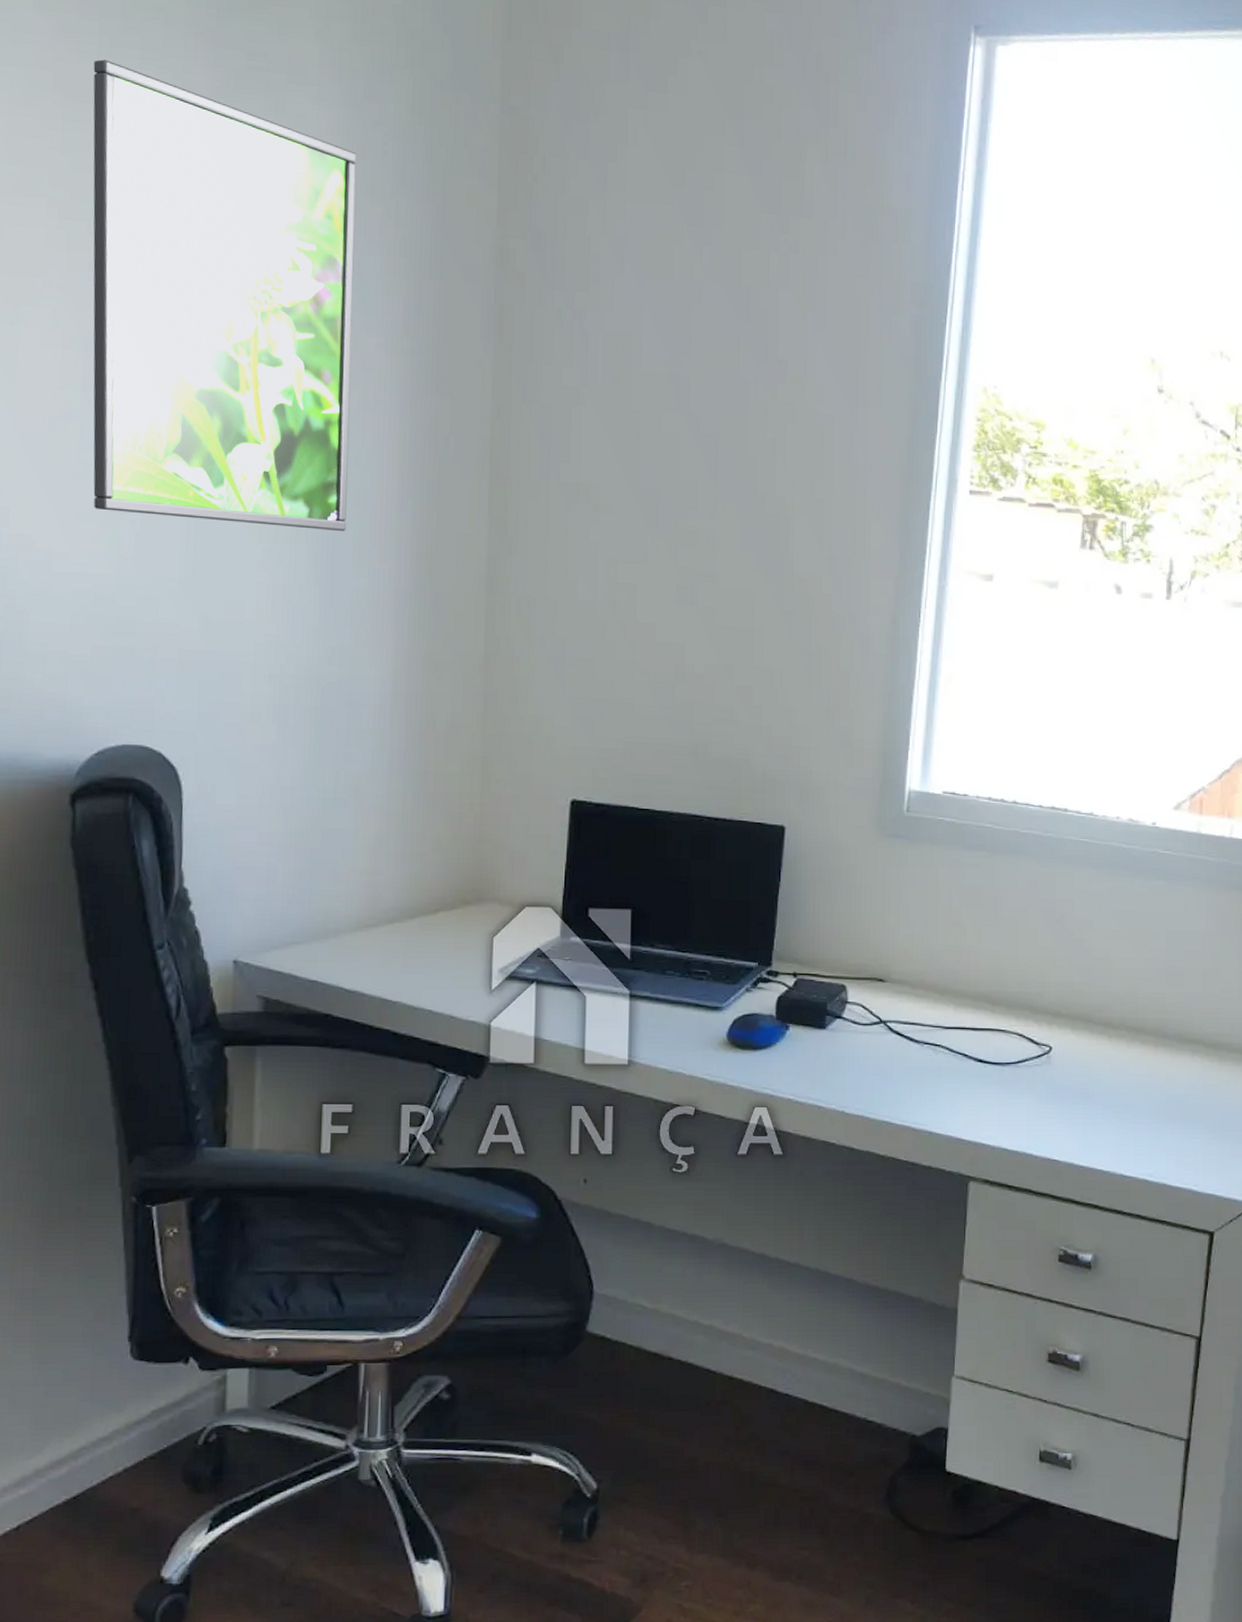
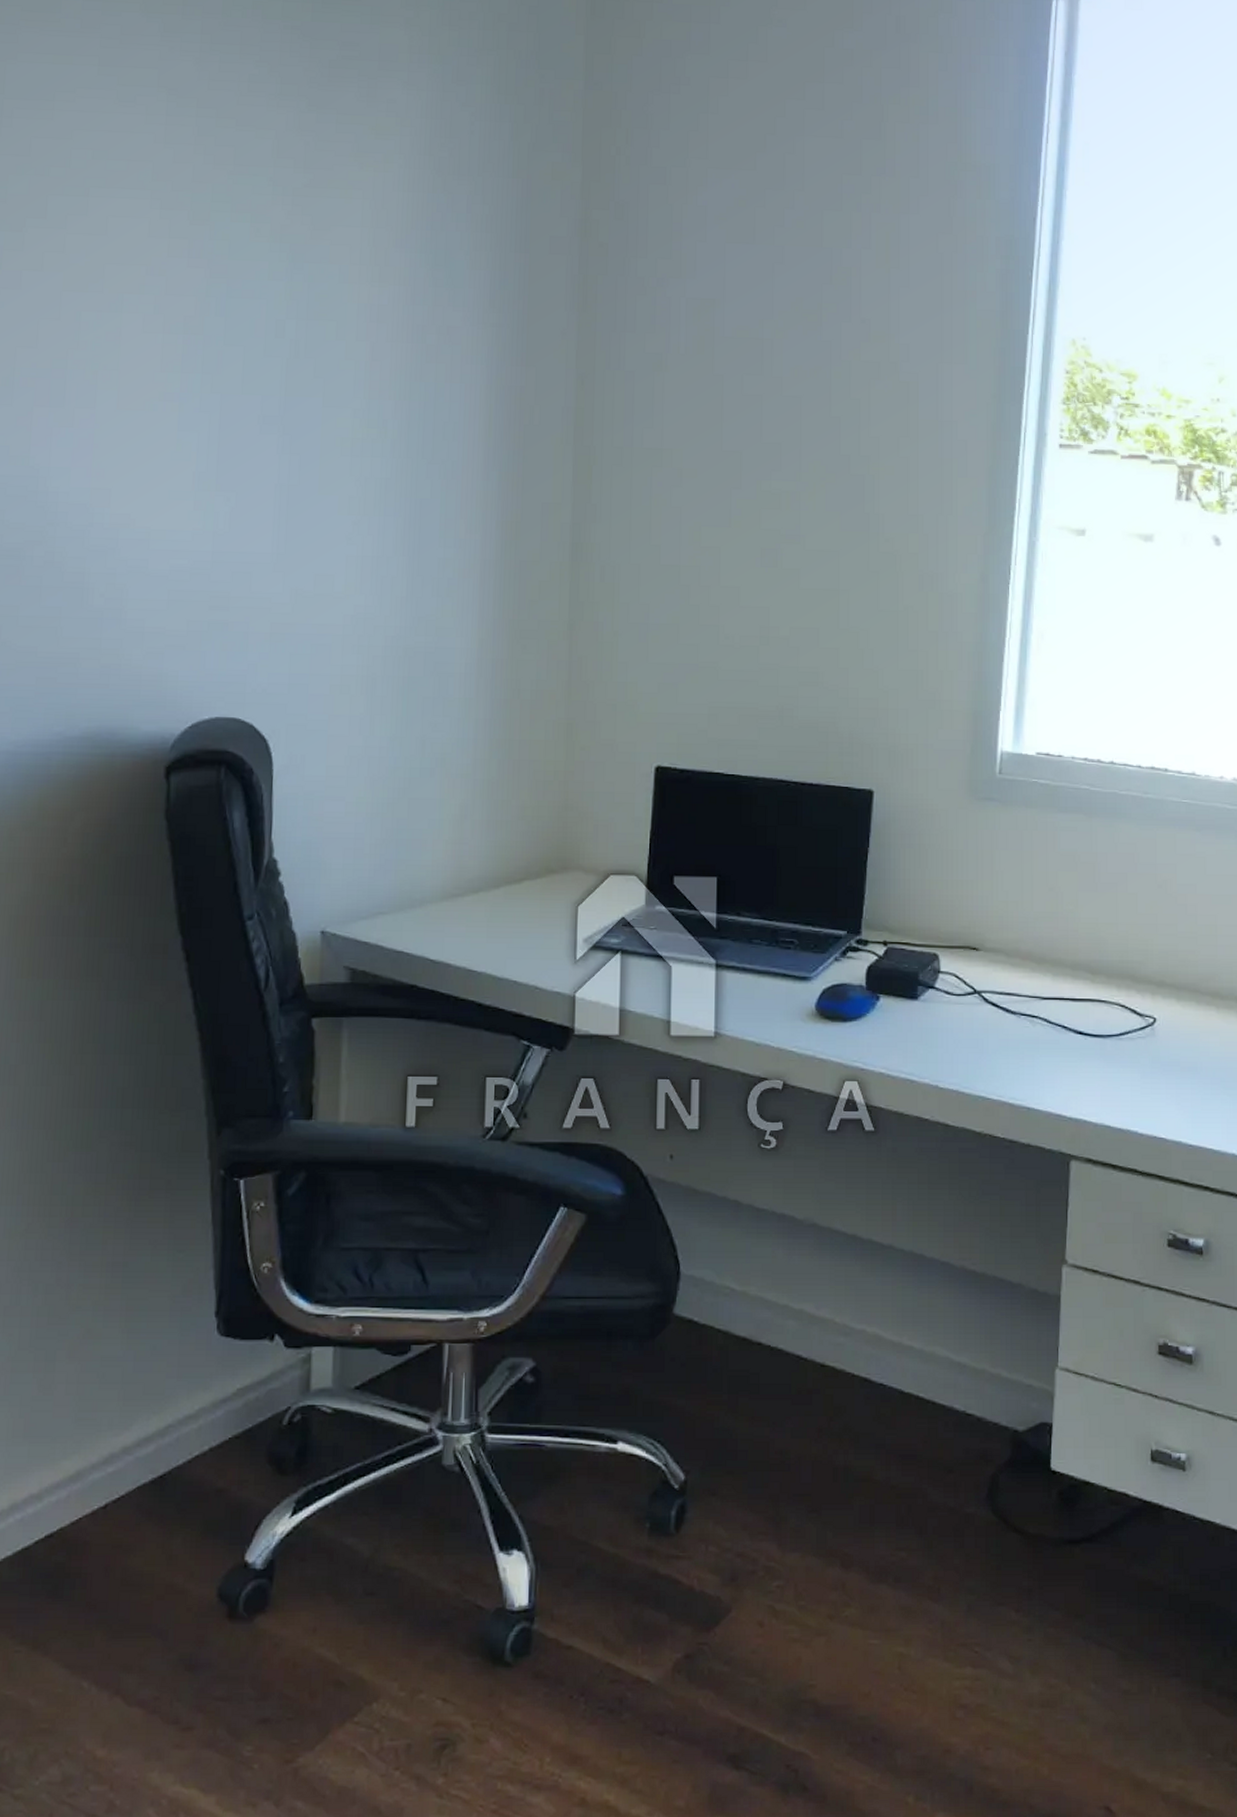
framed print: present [93,59,357,531] -> none [190,56,444,502]

